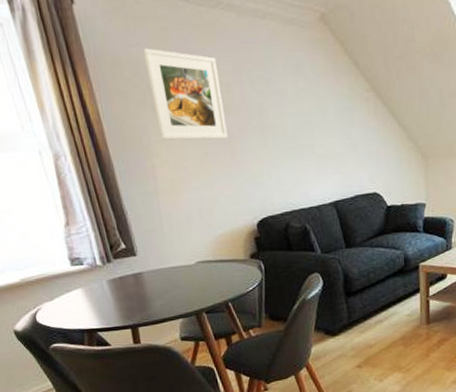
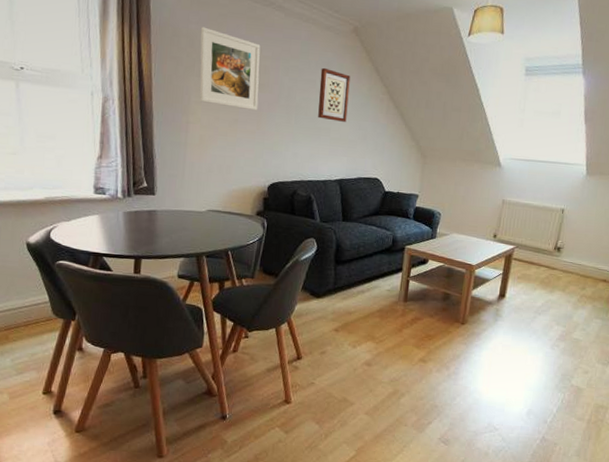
wall art: none [291,71,331,135] -> present [318,67,351,122]

